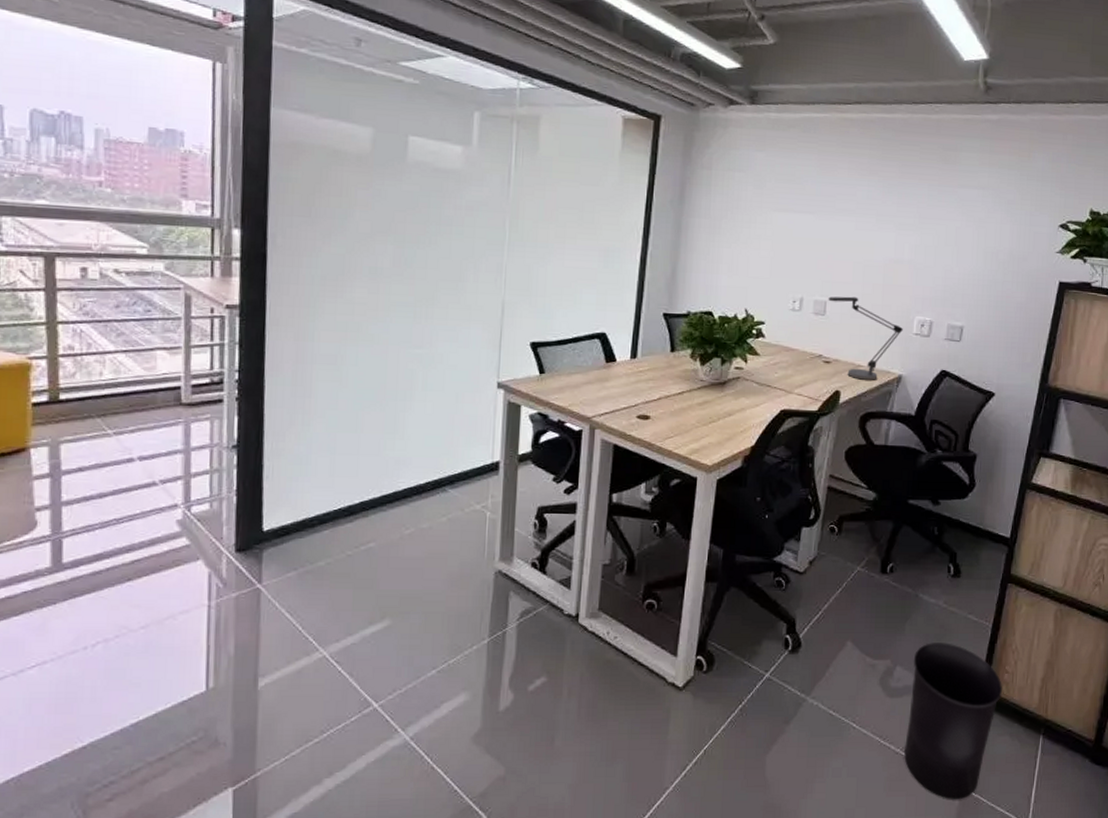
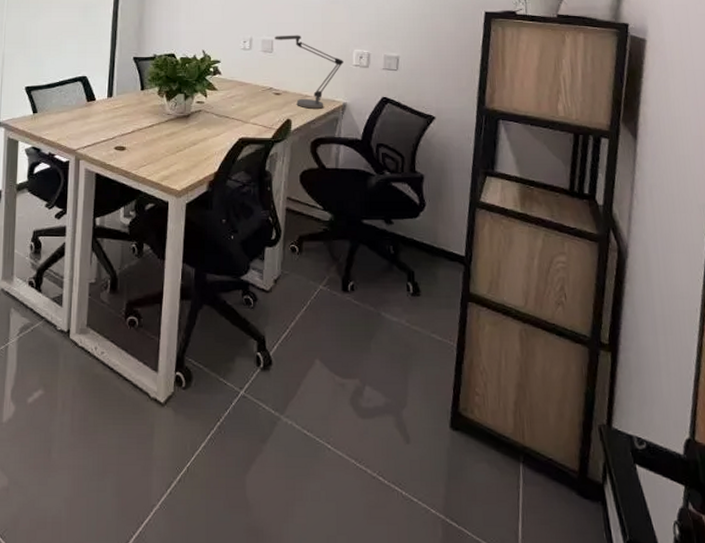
waste bin: present [903,643,1002,799] -> none [380,362,475,530]

